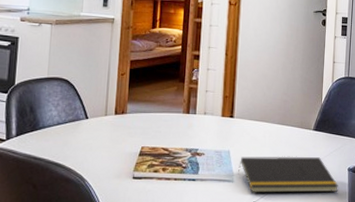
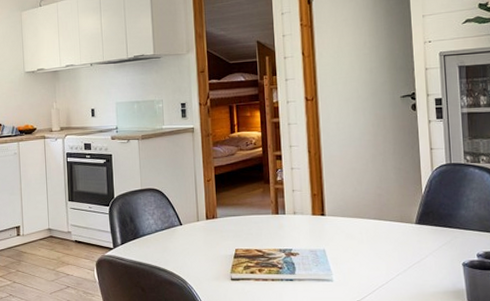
notepad: present [238,156,338,193] -> none [336,252,453,292]

